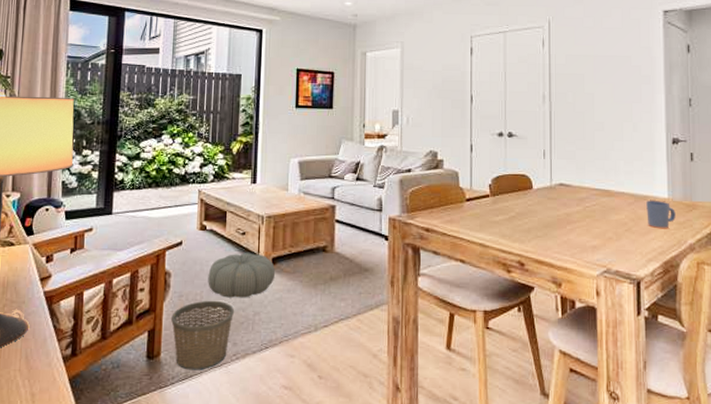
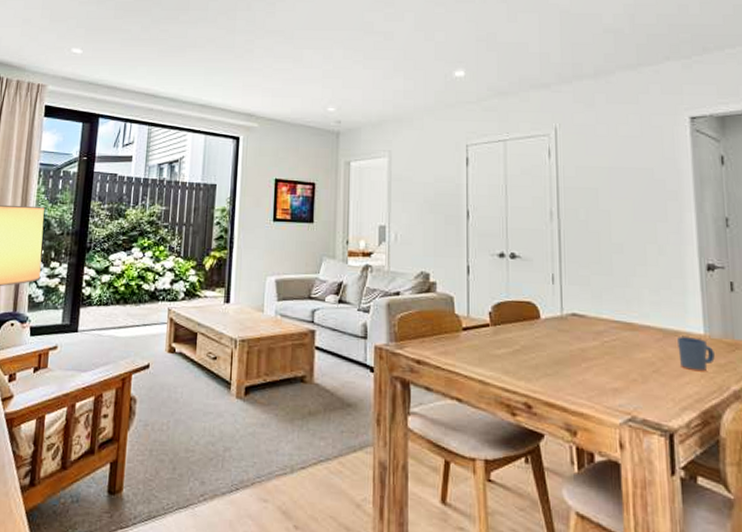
basket: present [170,300,235,370] -> none [134,431,204,511]
pouf: present [208,253,276,298] -> none [175,380,249,431]

